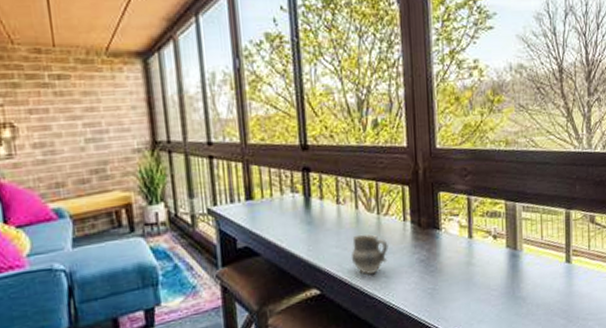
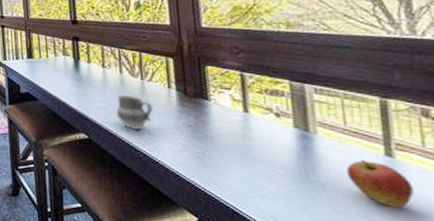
fruit: none [540,268,581,307] -> present [346,159,414,207]

